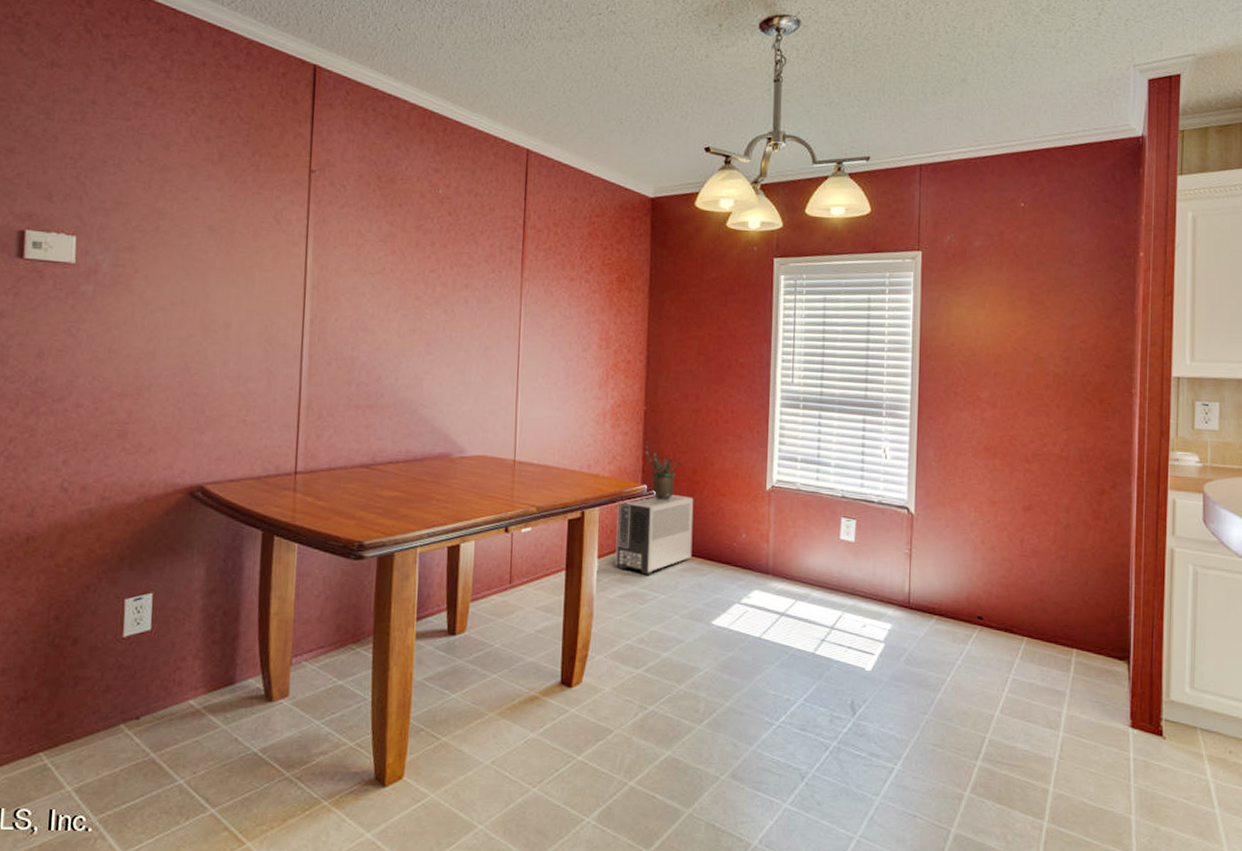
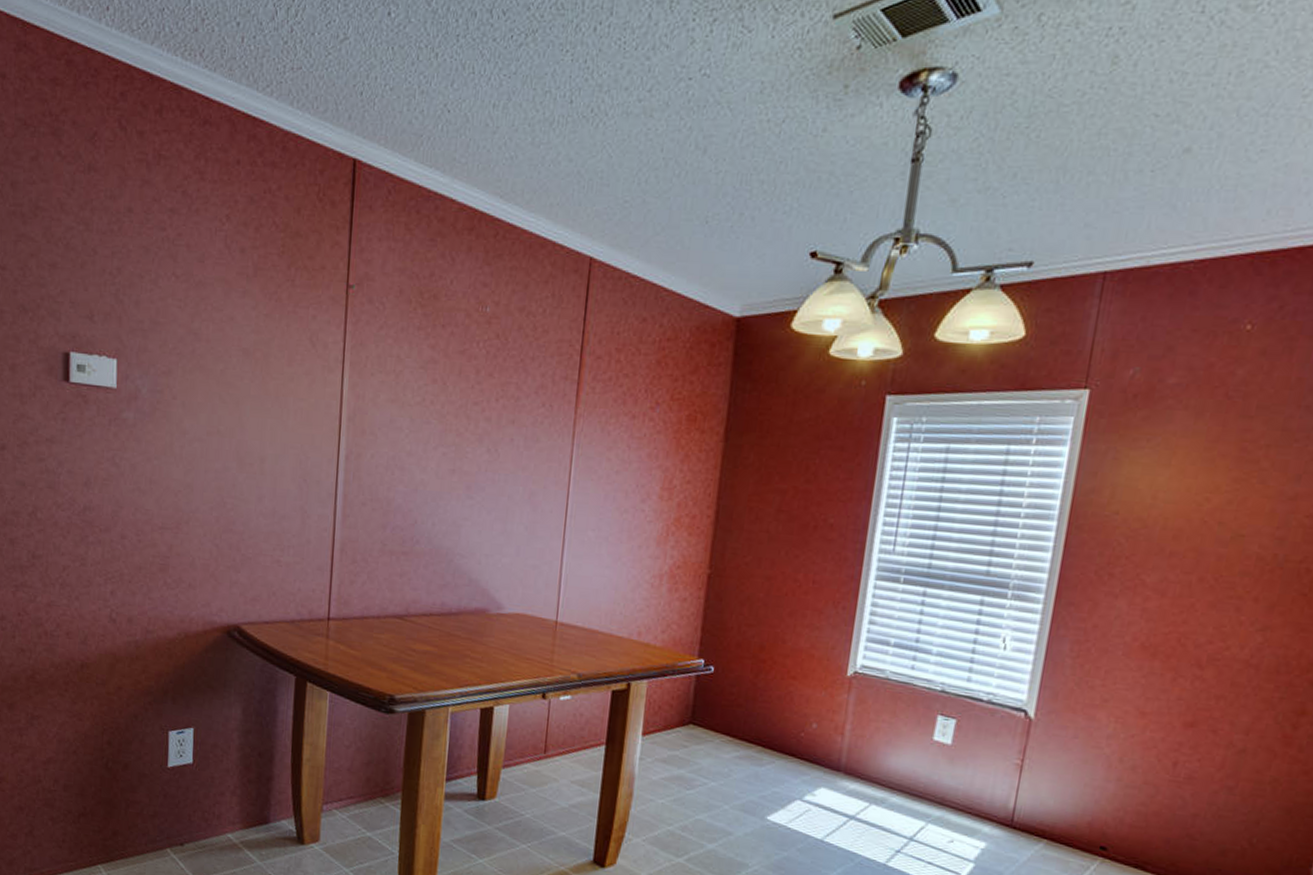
air purifier: present [615,495,694,575] -> none [661,671,759,759]
potted plant: present [644,446,681,500] -> none [704,615,747,678]

